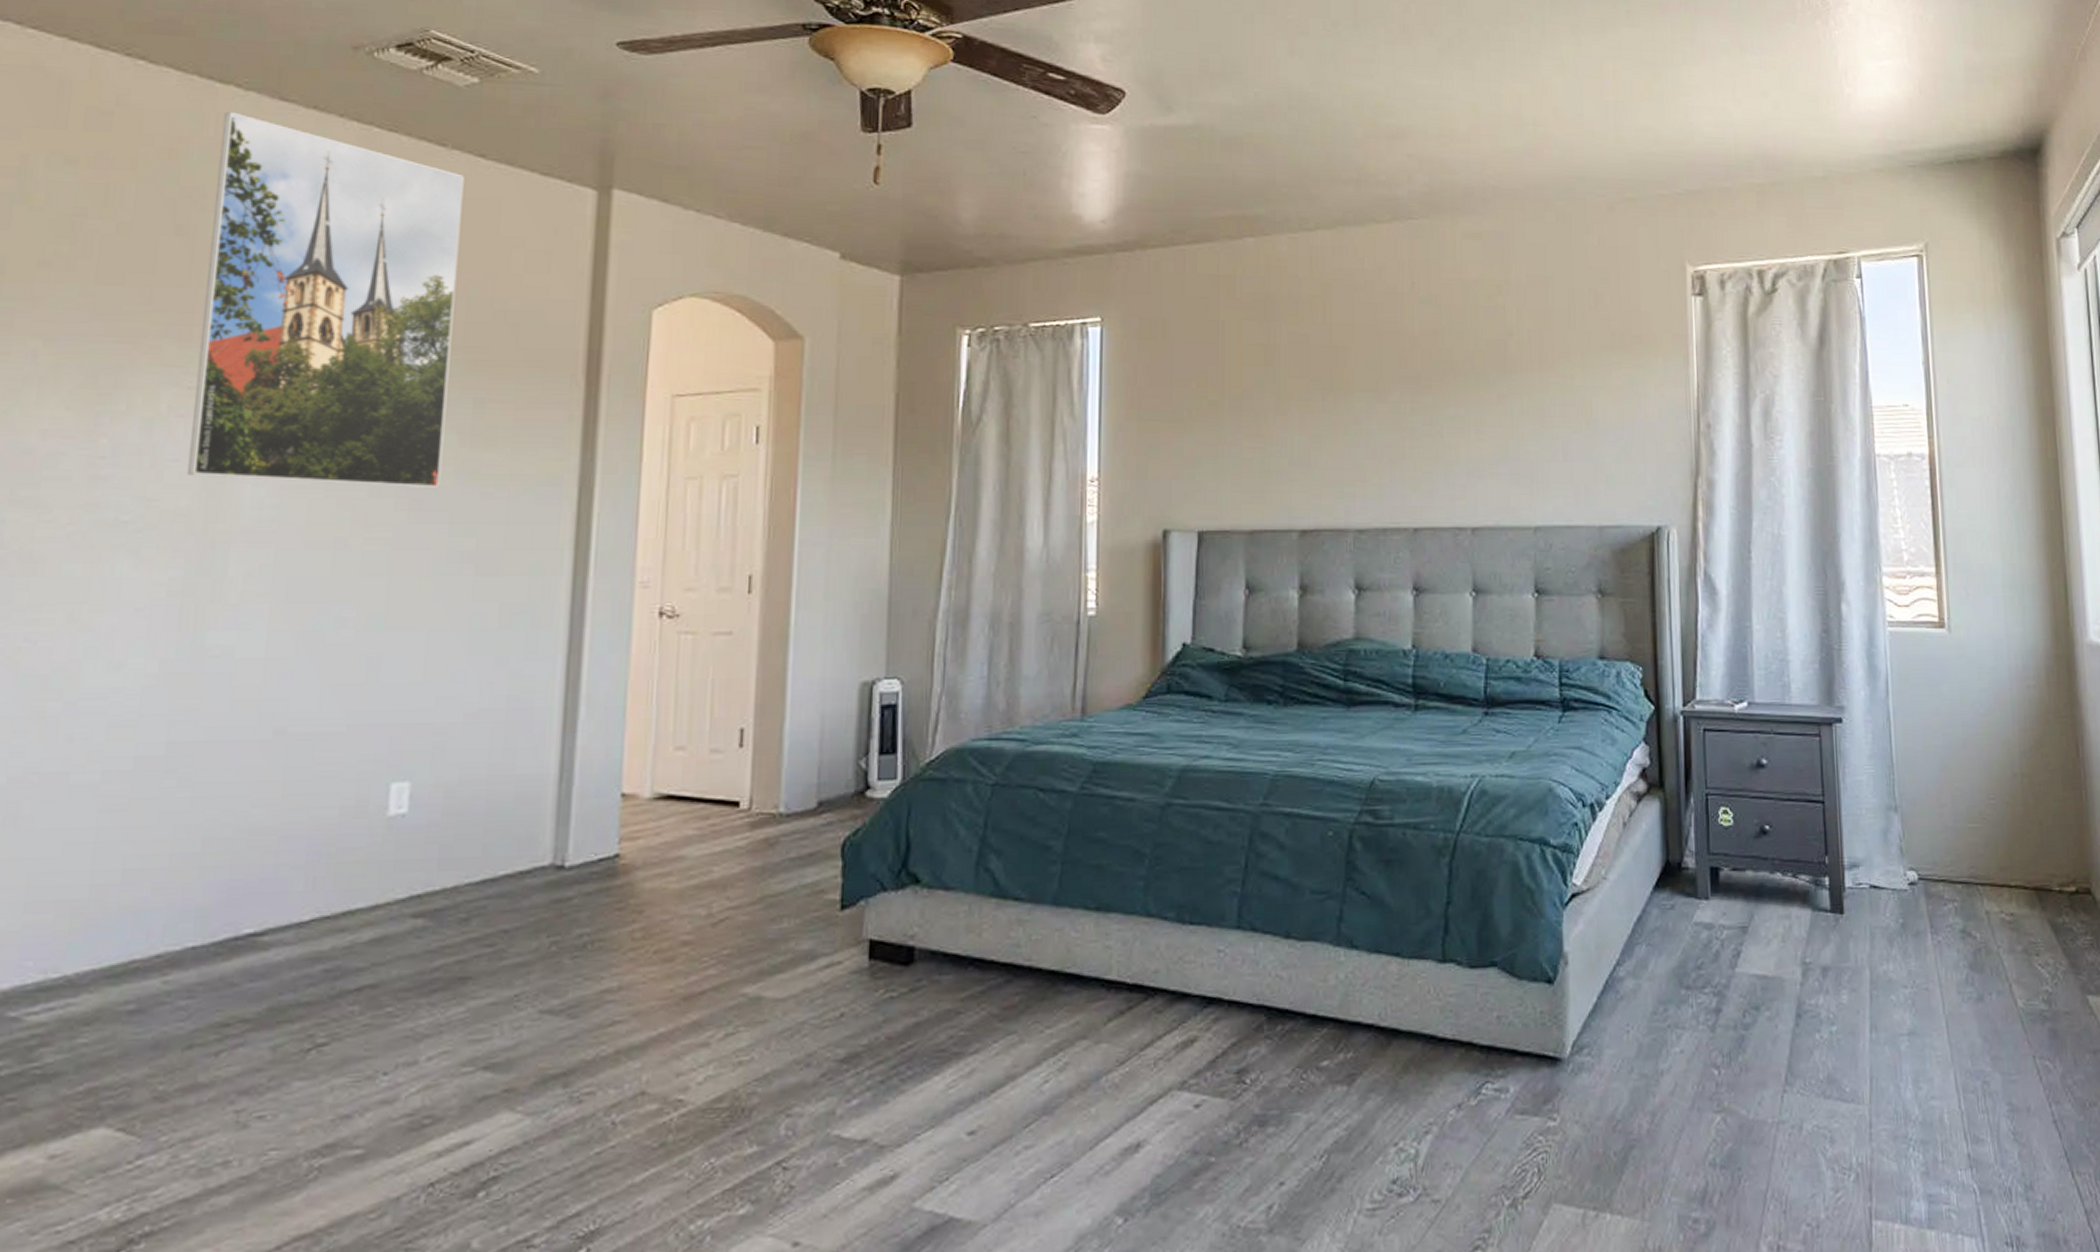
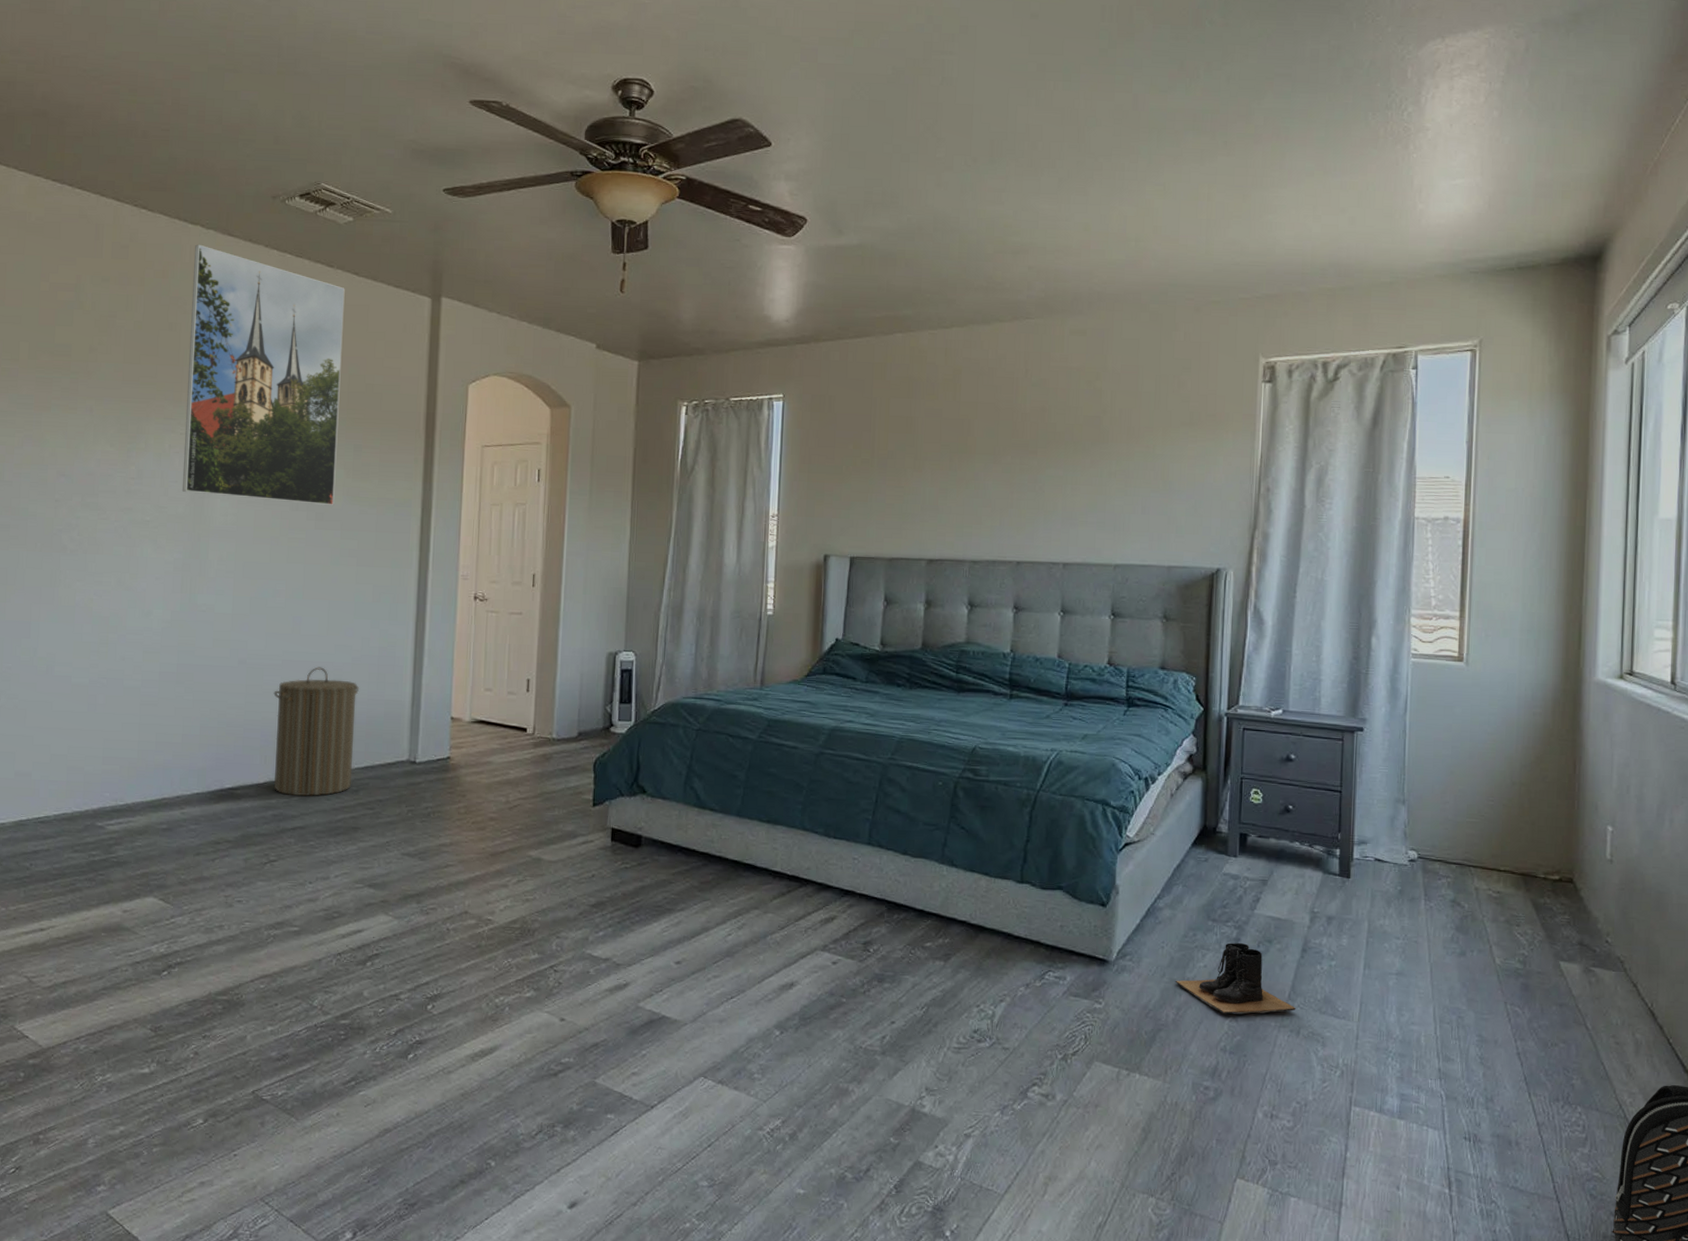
laundry hamper: none [327,731,476,938] -> present [273,667,360,796]
boots: none [1646,1014,1795,1116] -> present [1175,943,1296,1015]

